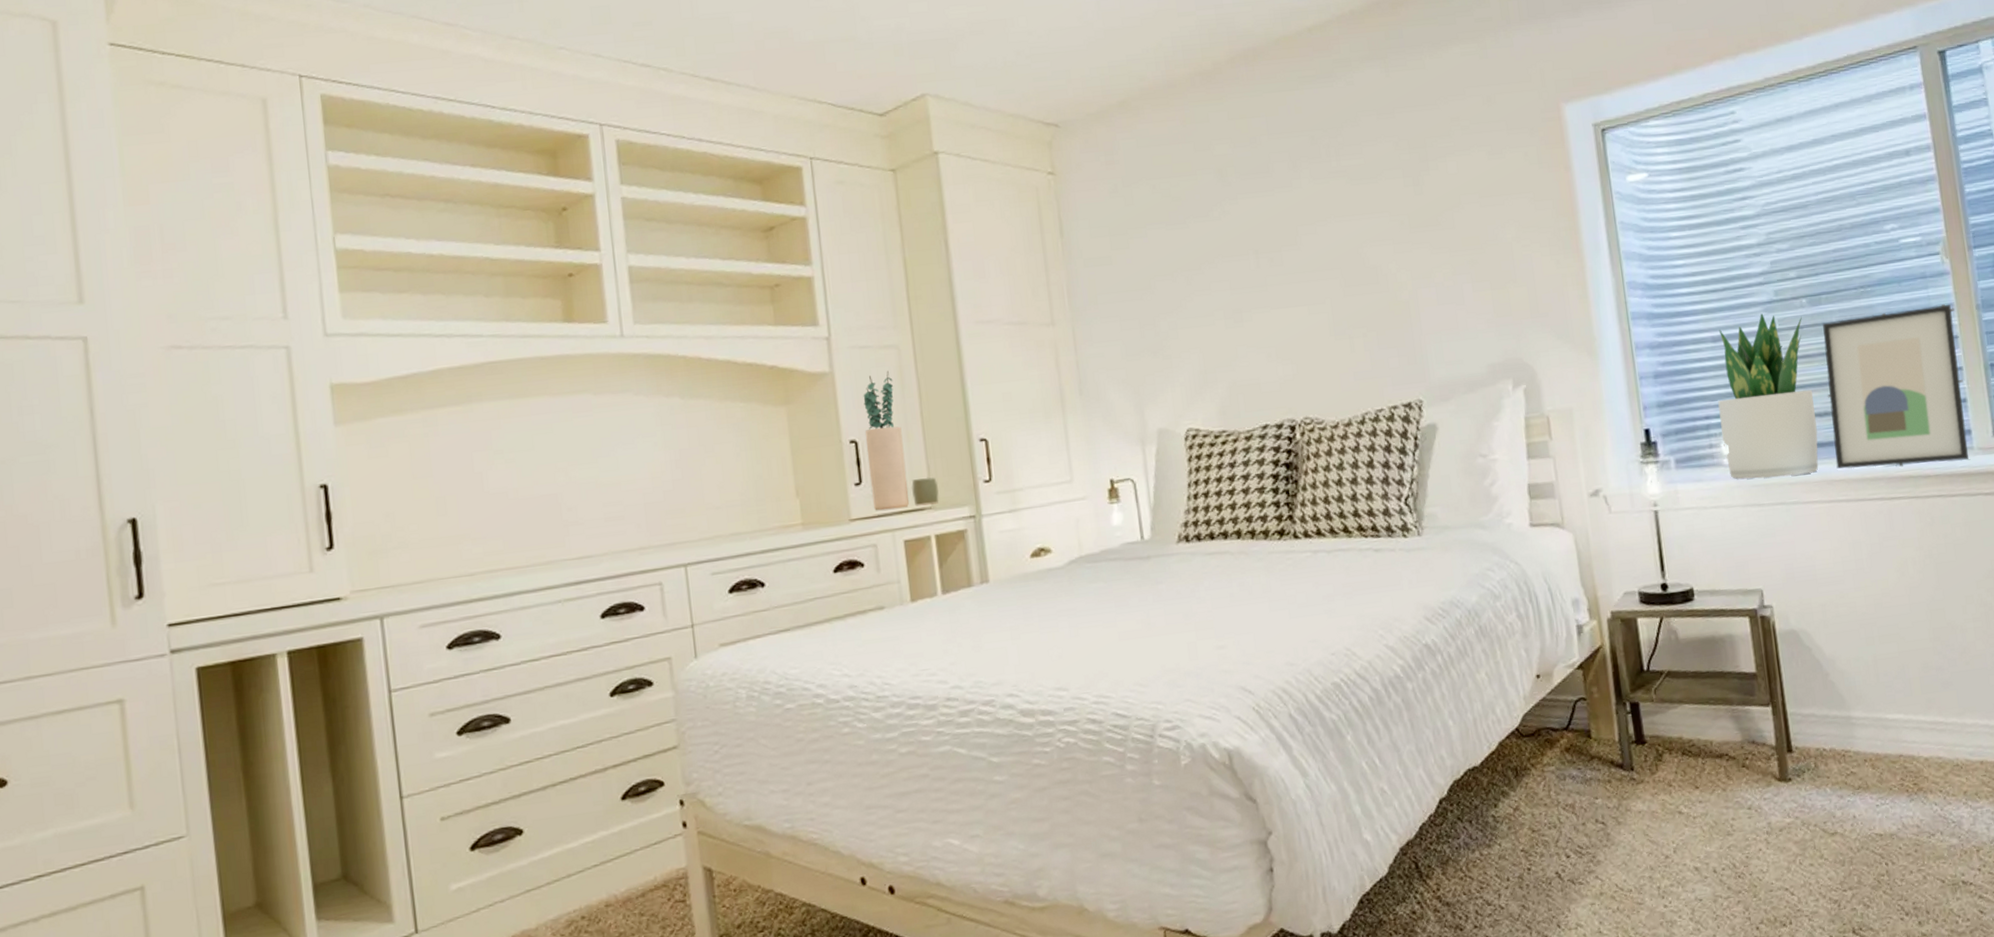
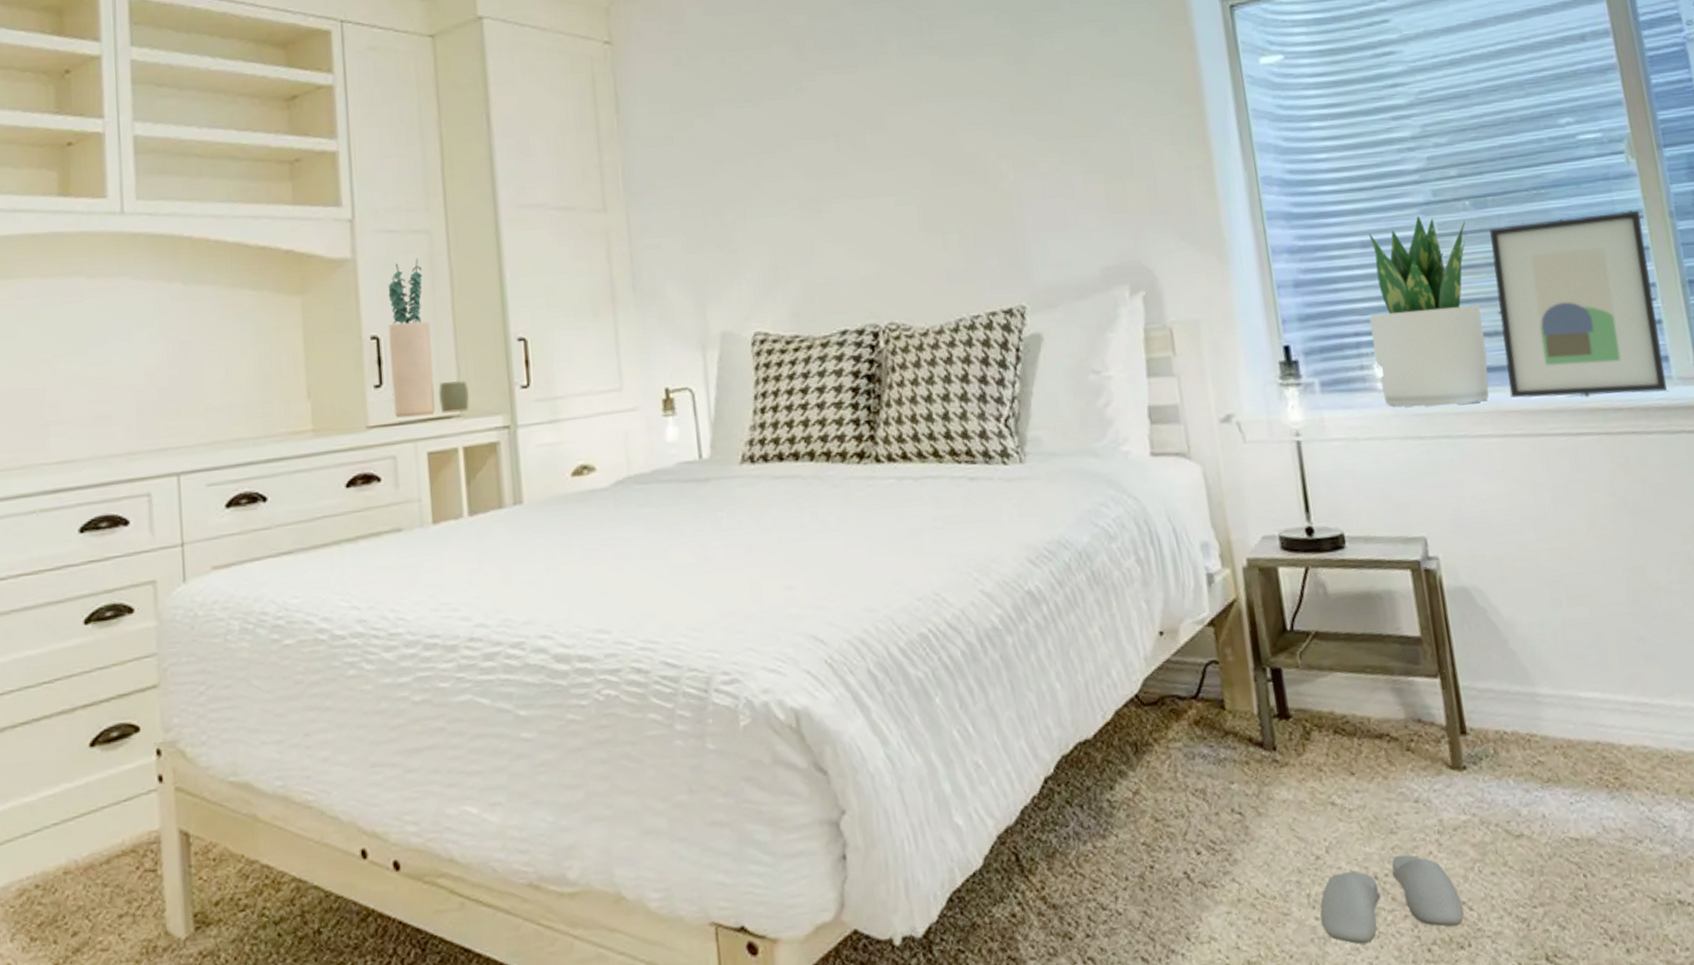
slippers: none [1668,852,1787,926] -> present [1320,854,1464,945]

